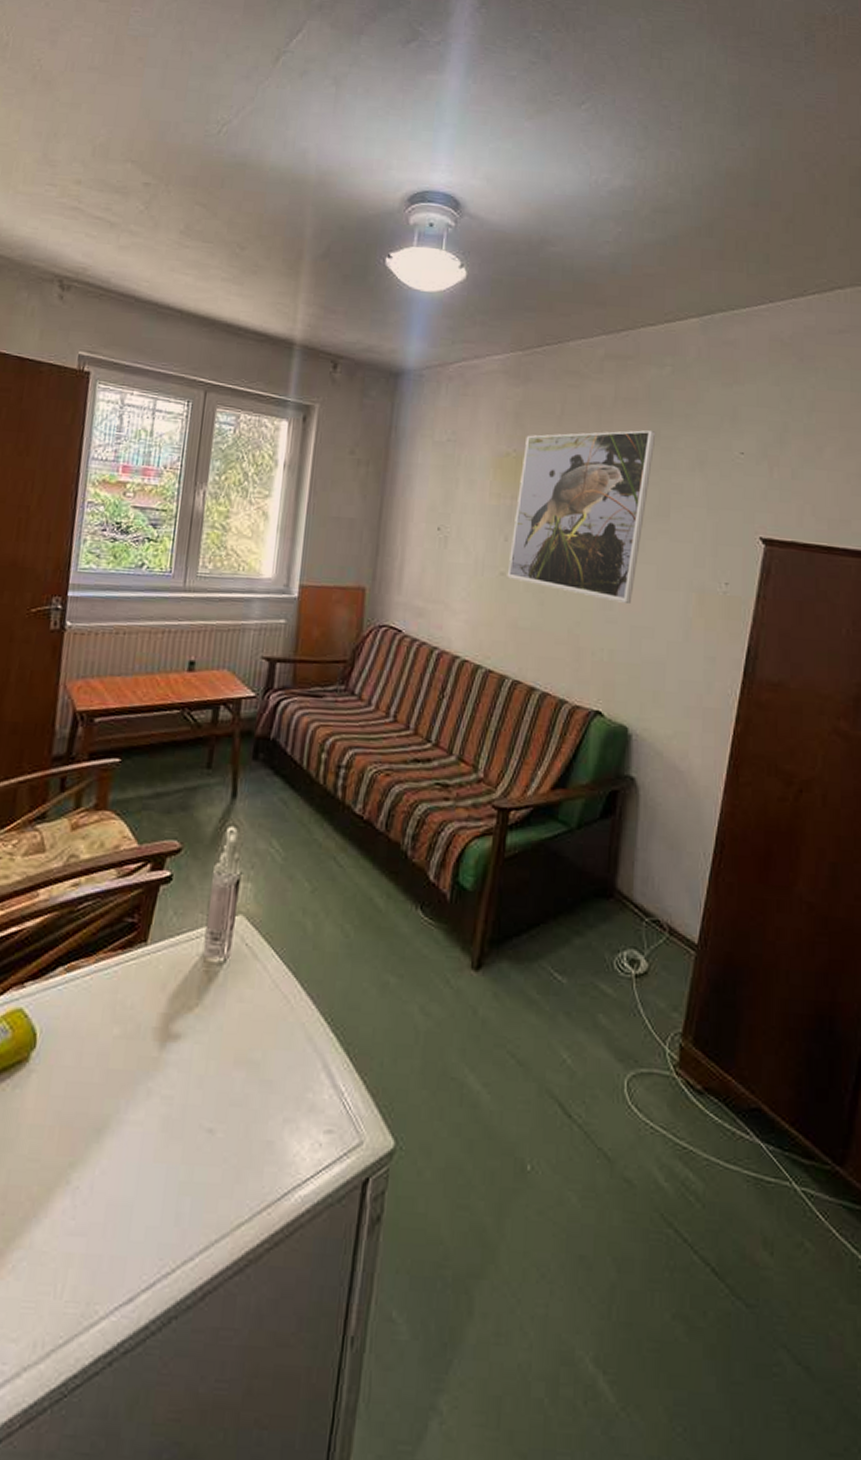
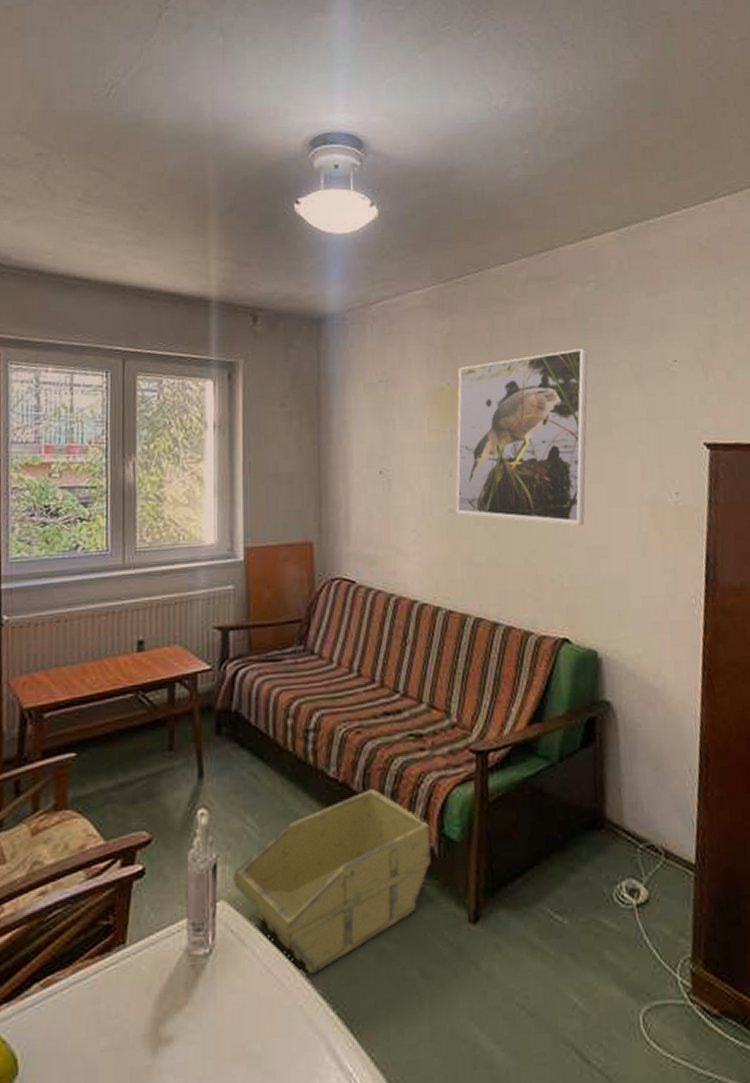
storage bin: none [254,830,448,996] -> present [234,789,433,975]

